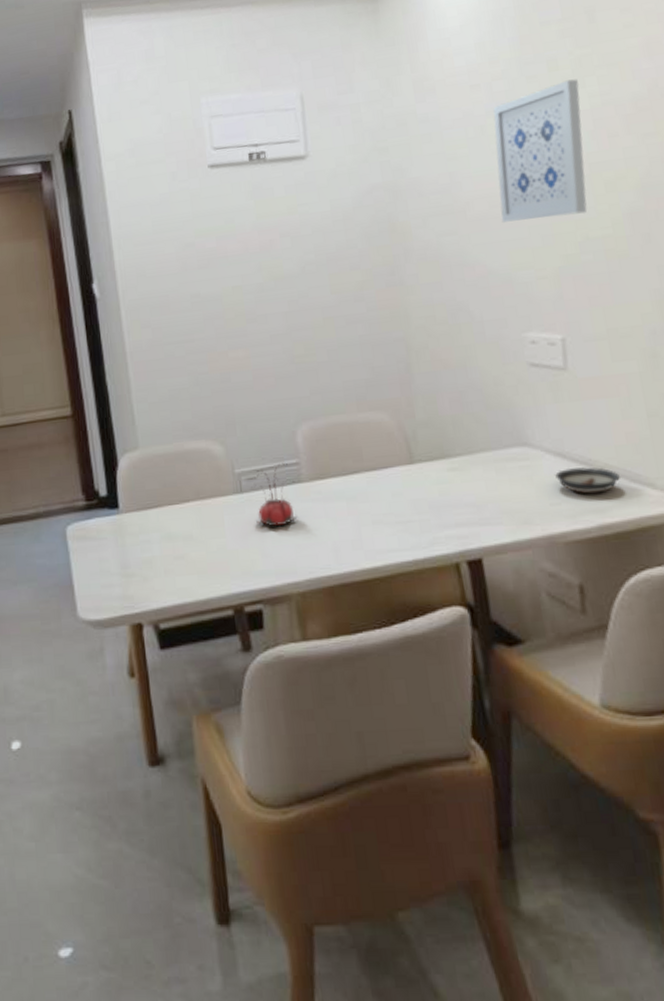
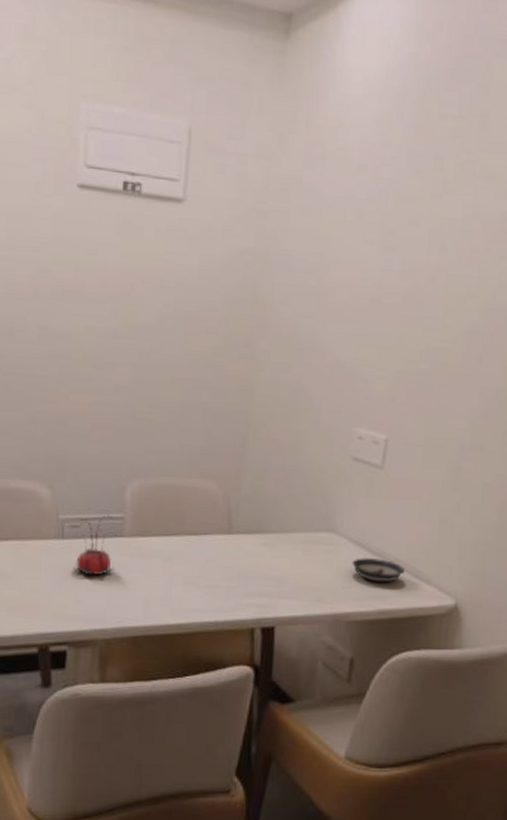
wall art: present [493,79,587,223] -> none [358,183,457,323]

